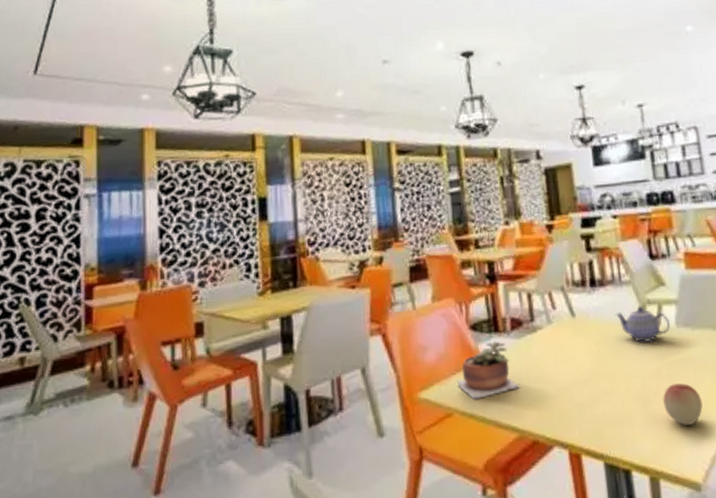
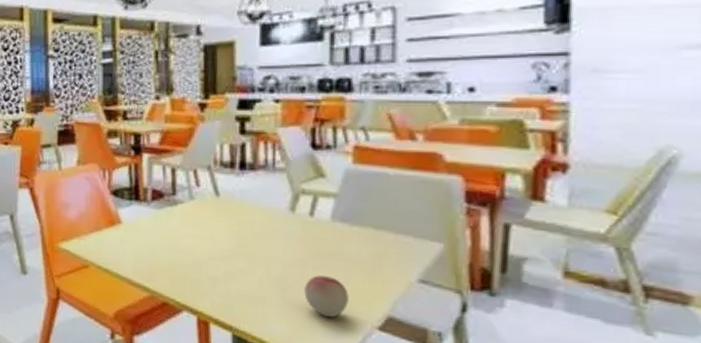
succulent plant: present [457,341,520,399] -> none [95,208,155,257]
teapot: present [615,306,670,343] -> none [263,194,324,232]

